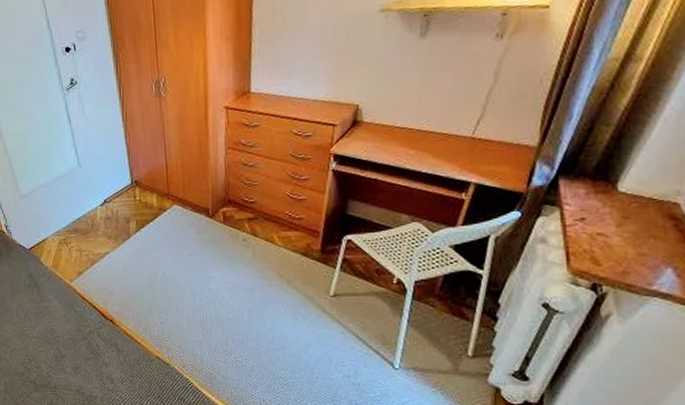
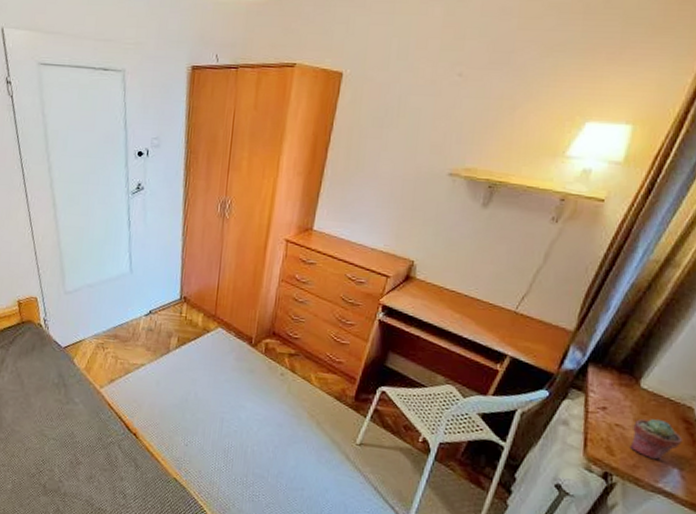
potted succulent: none [616,220,672,263] -> present [629,418,683,460]

